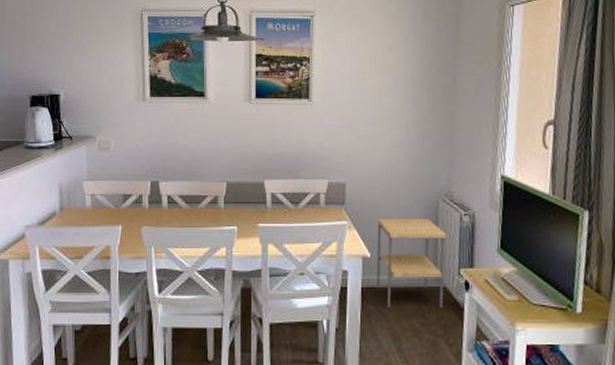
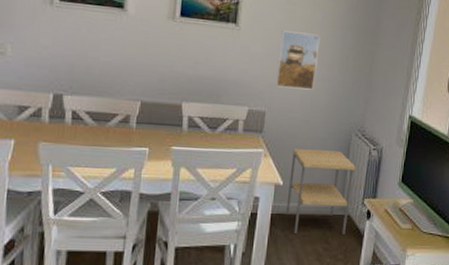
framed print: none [353,100,395,158] -> present [276,30,320,90]

